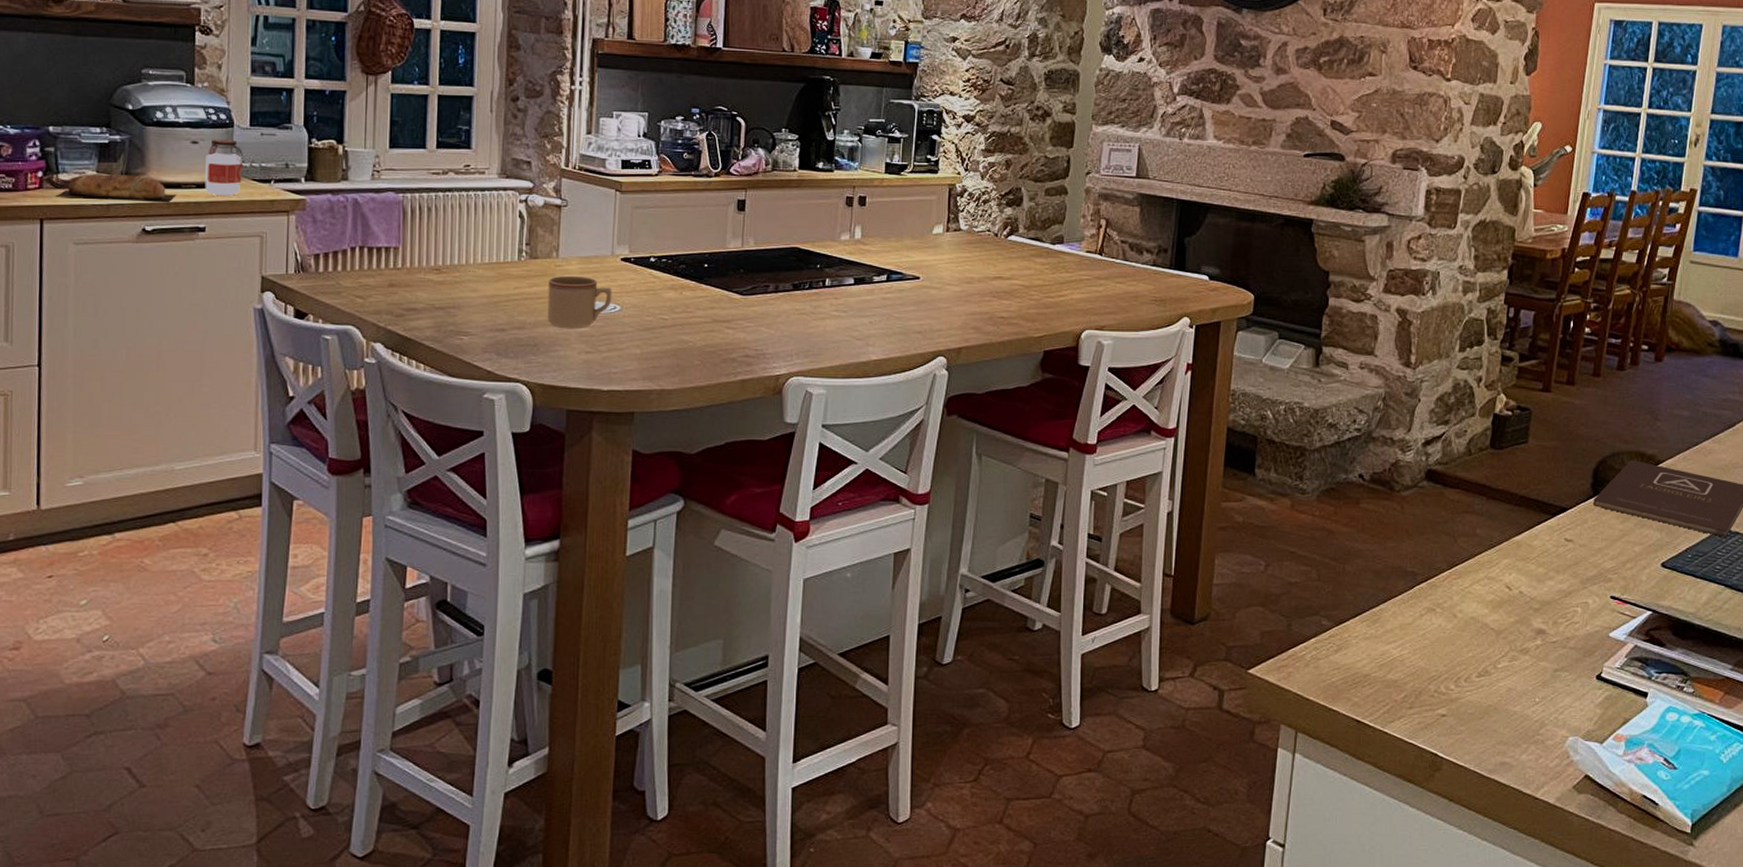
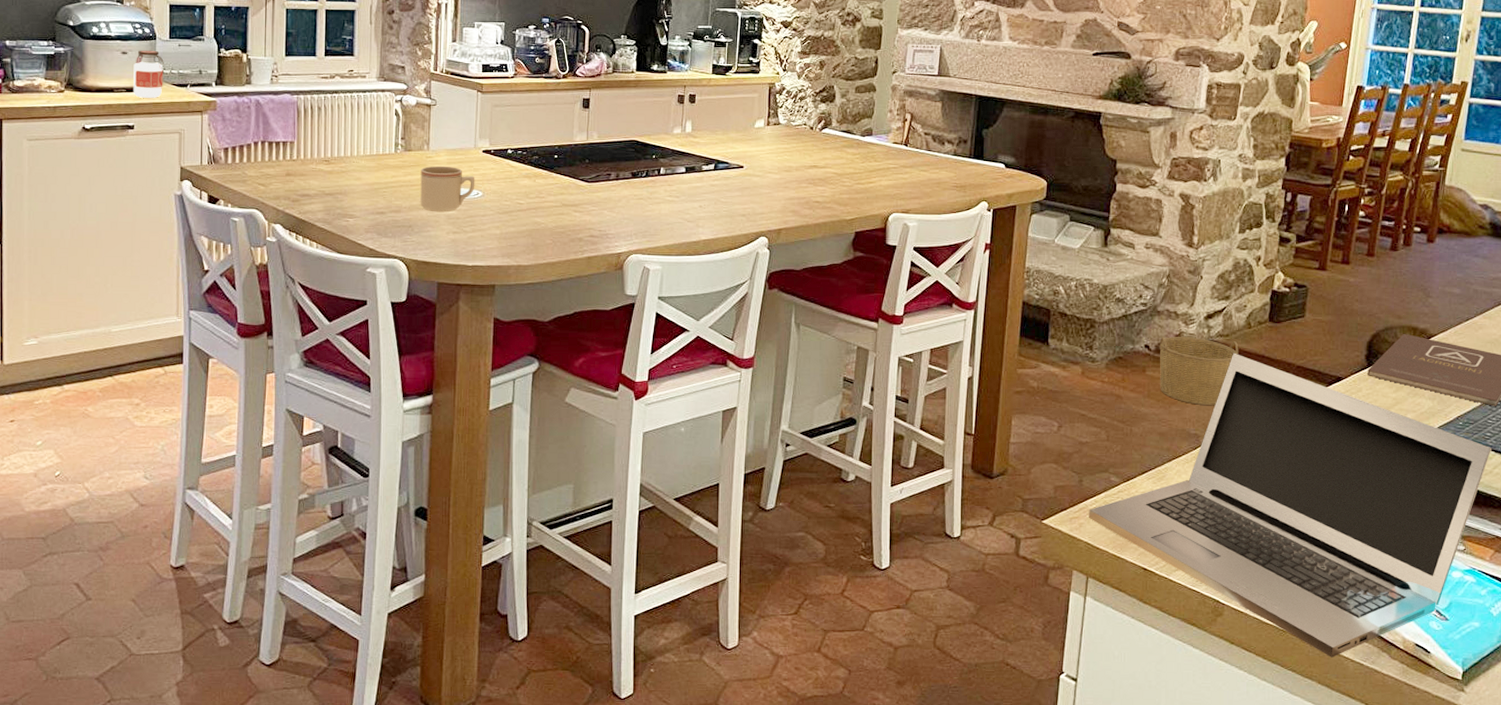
bread loaf: present [55,174,177,203] -> none [12,80,110,105]
laptop: none [1298,482,1722,813] -> present [1089,353,1492,658]
basket: none [1374,465,1459,541] -> present [1159,337,1239,406]

